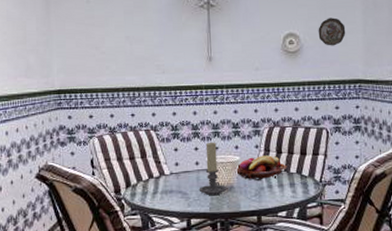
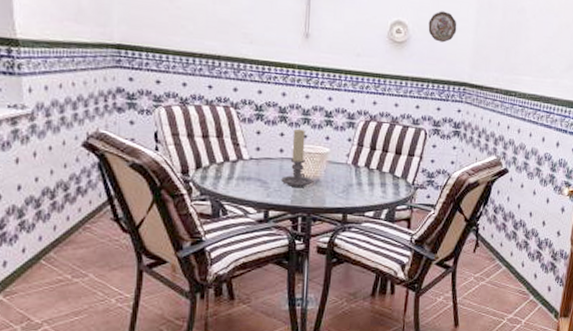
fruit basket: present [235,155,288,182] -> none [323,150,380,178]

